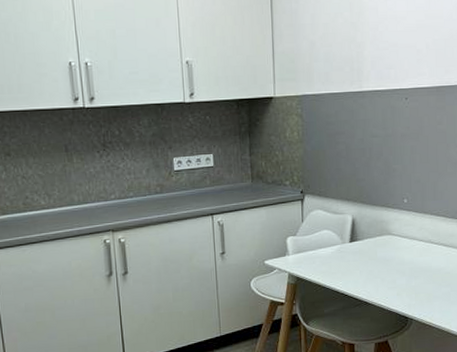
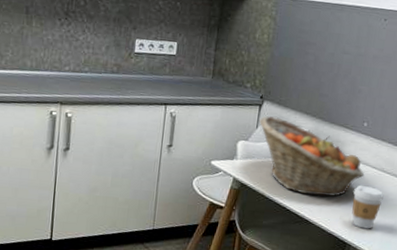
fruit basket: none [303,208,413,278] -> present [258,116,365,197]
coffee cup: none [405,259,435,301] -> present [352,185,384,229]

